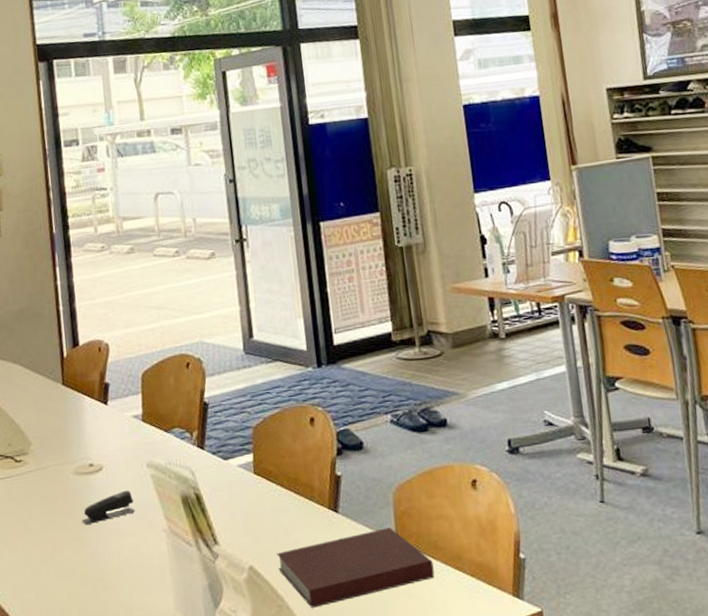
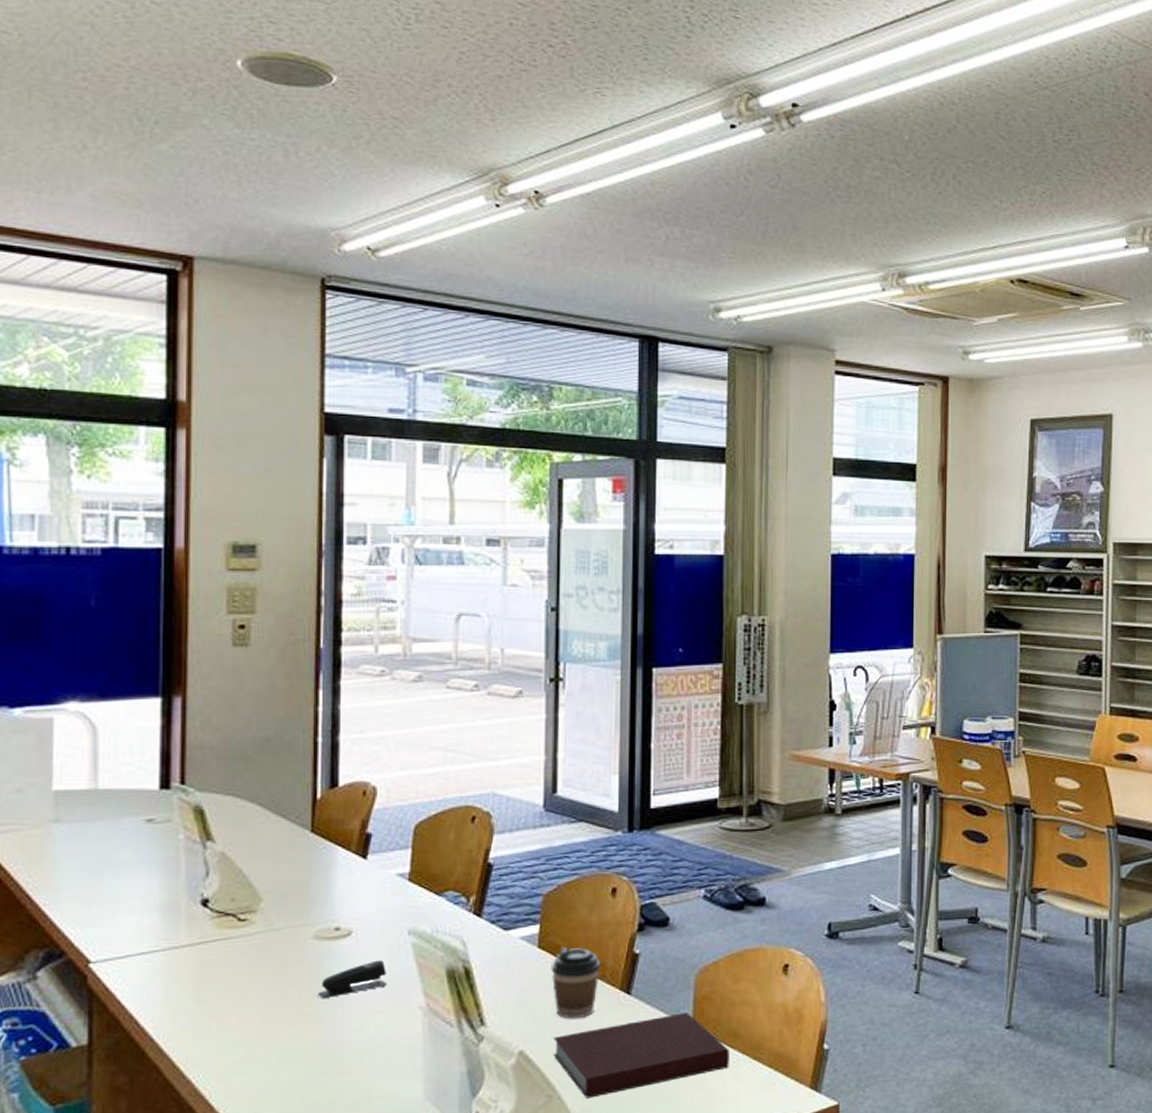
coffee cup: none [266,472,309,537] -> present [551,947,601,1019]

